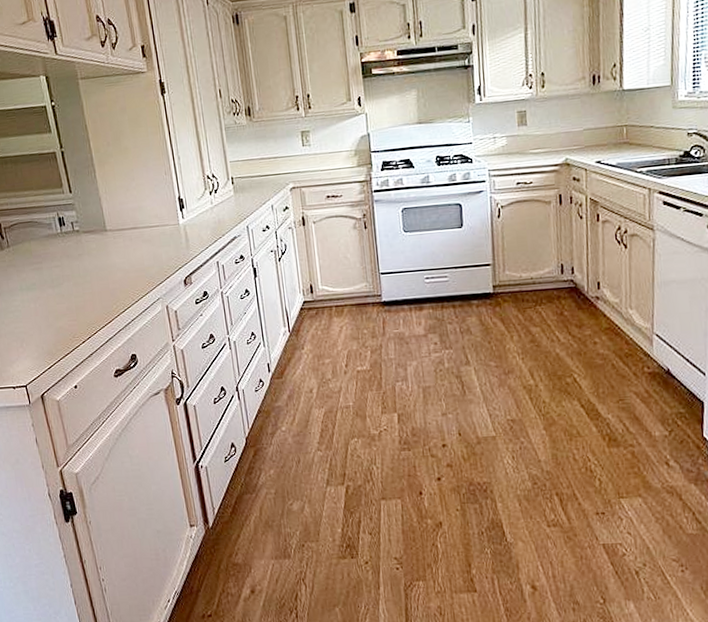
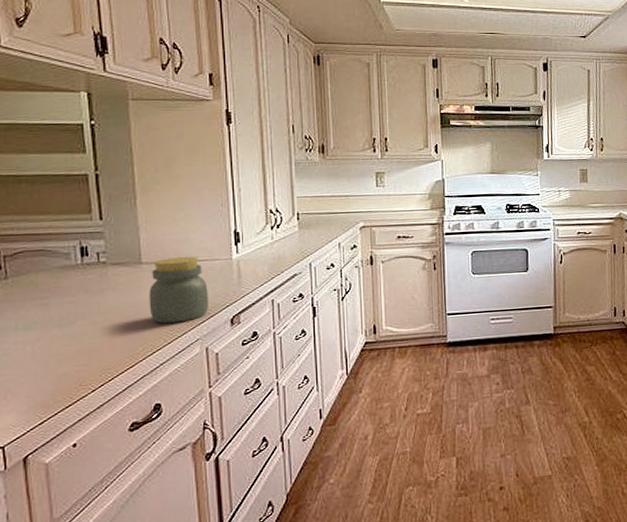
jar: none [115,223,165,285] -> present [149,256,210,324]

